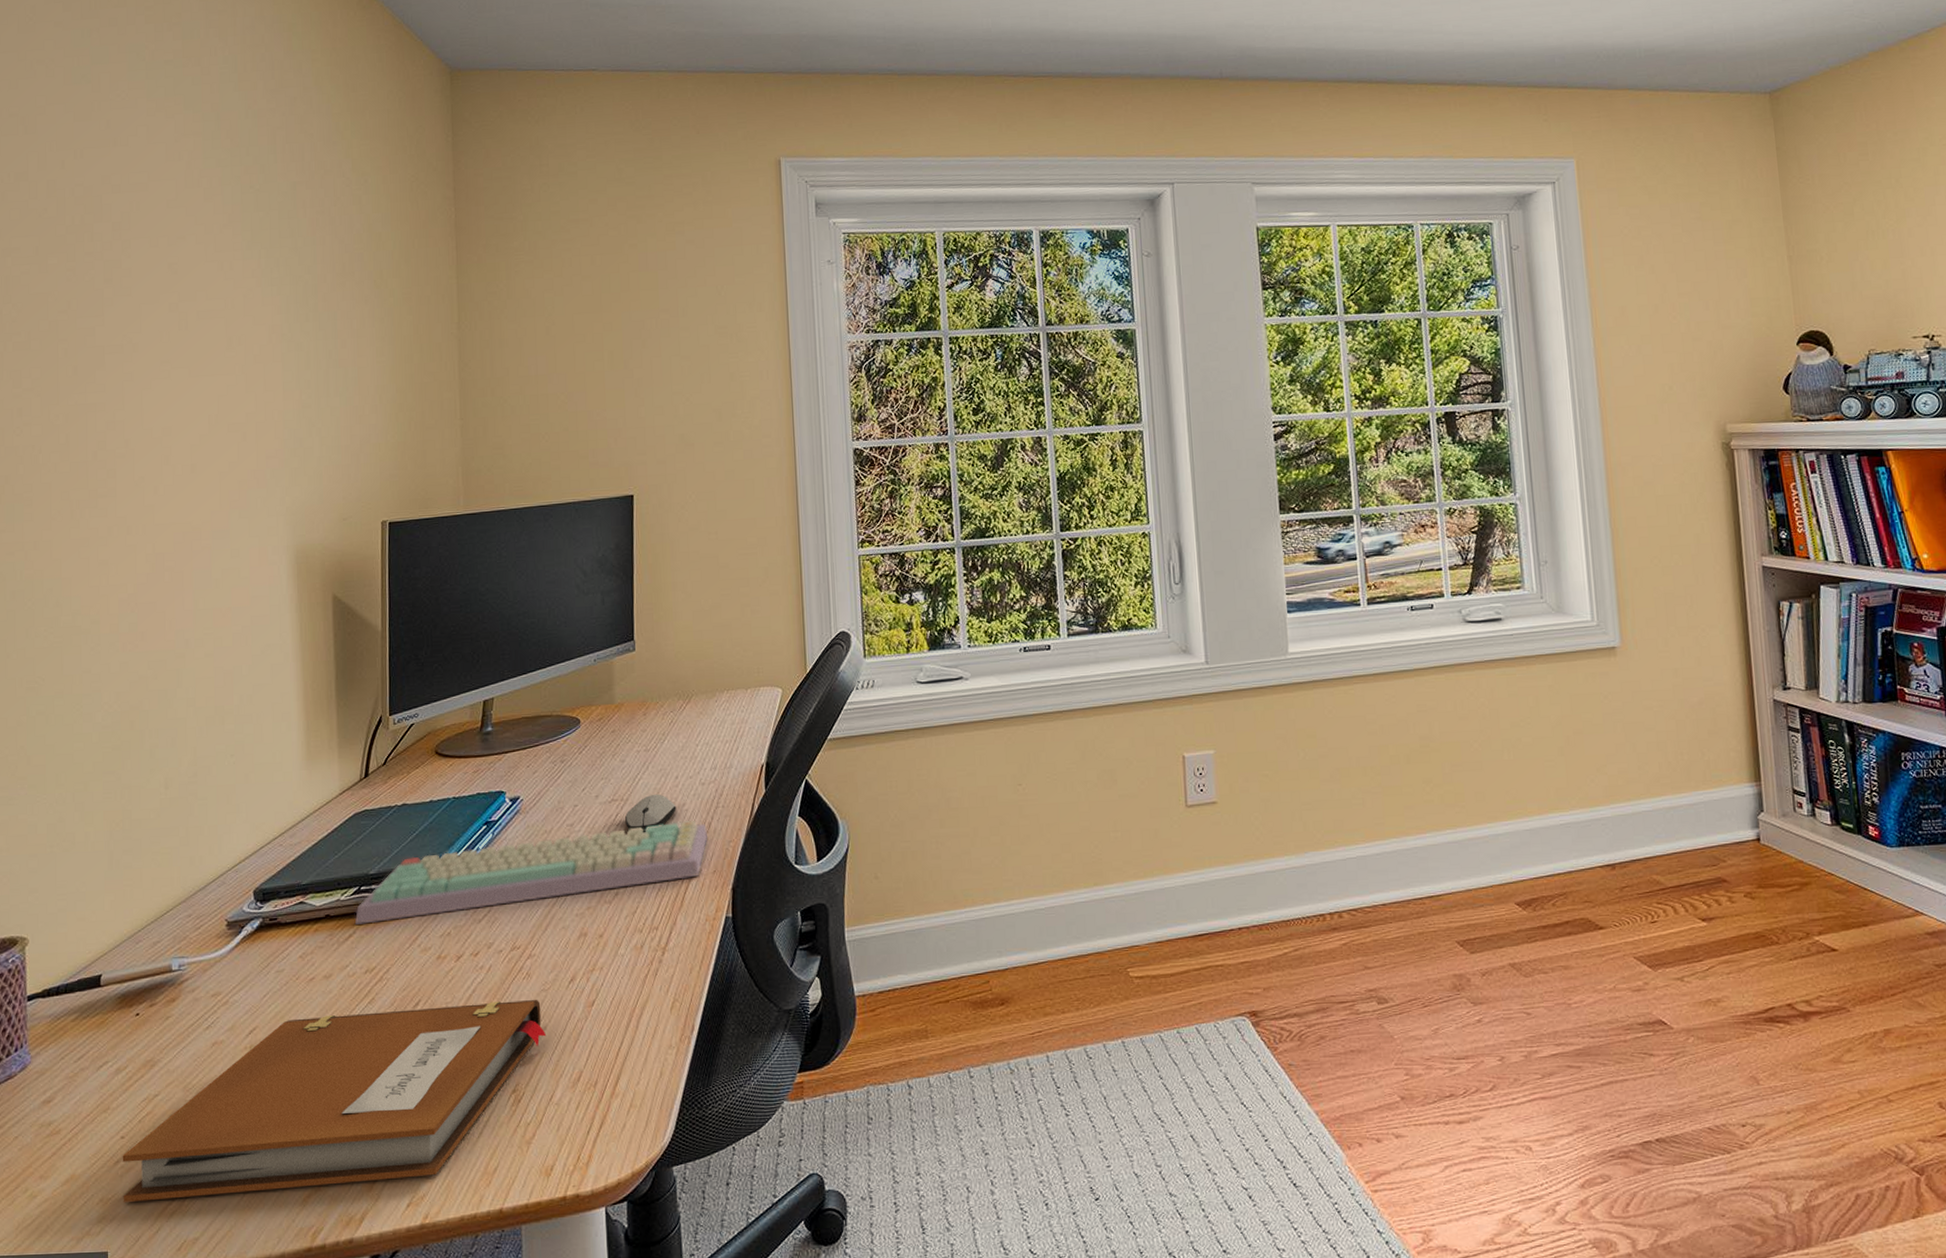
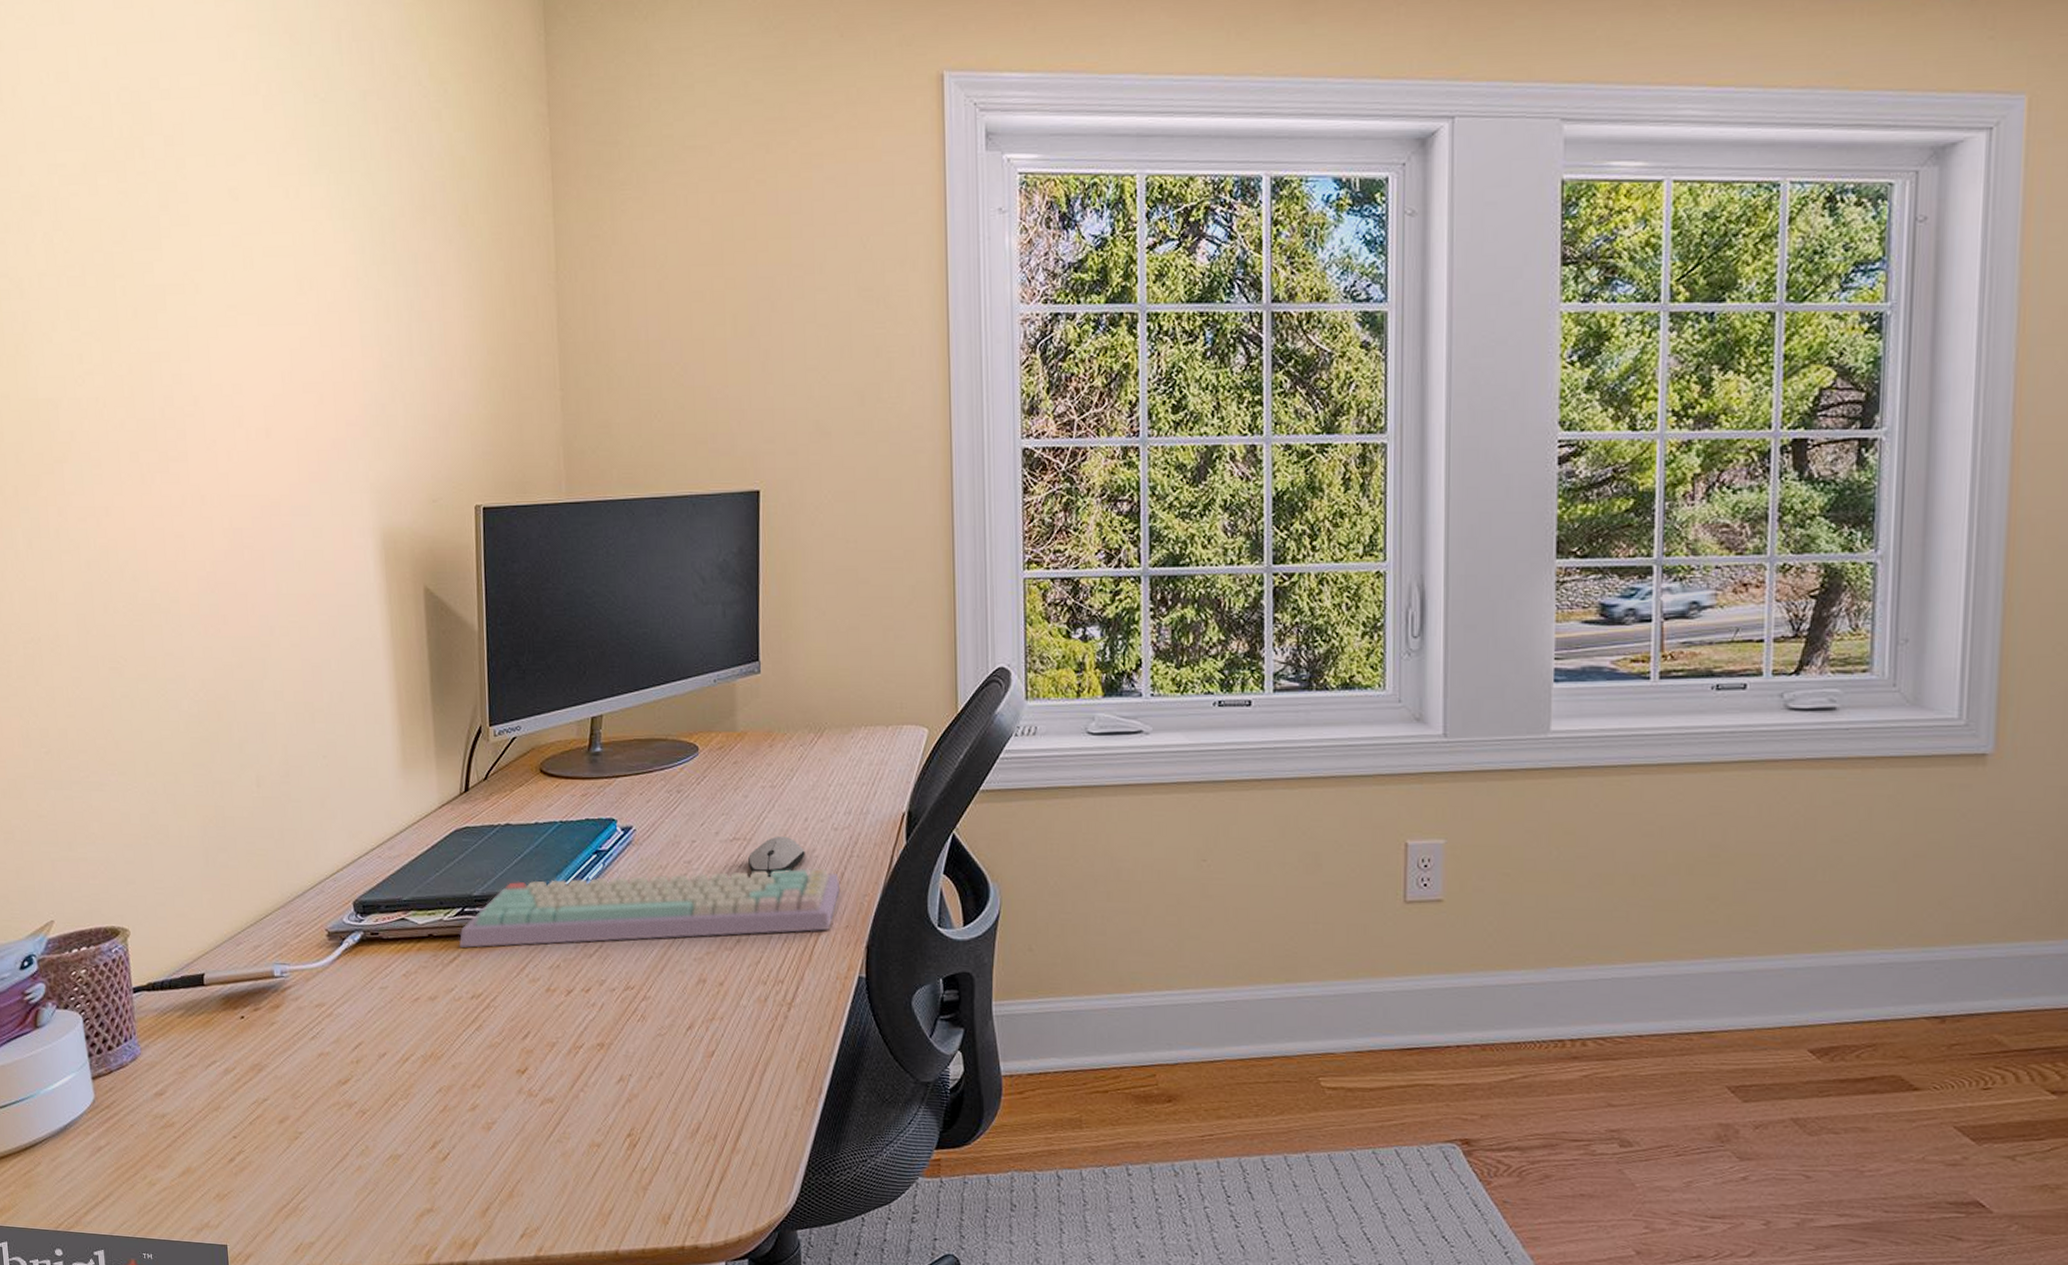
notebook: present [122,999,547,1202] -> none [235,1038,663,1210]

